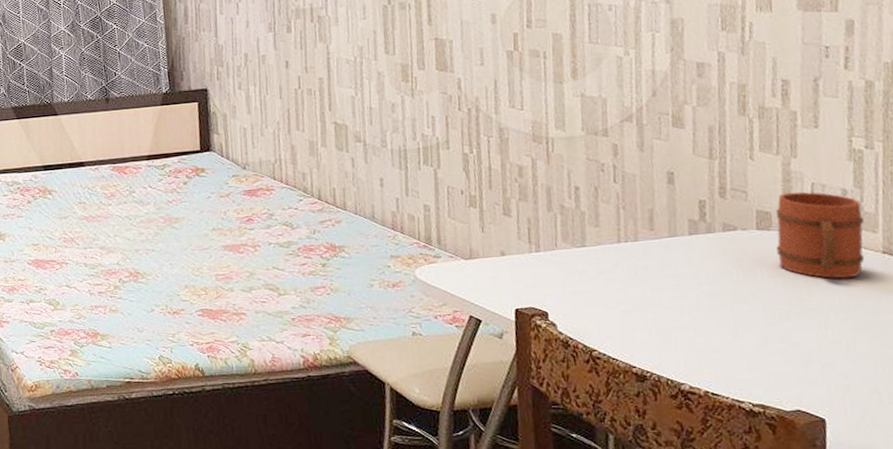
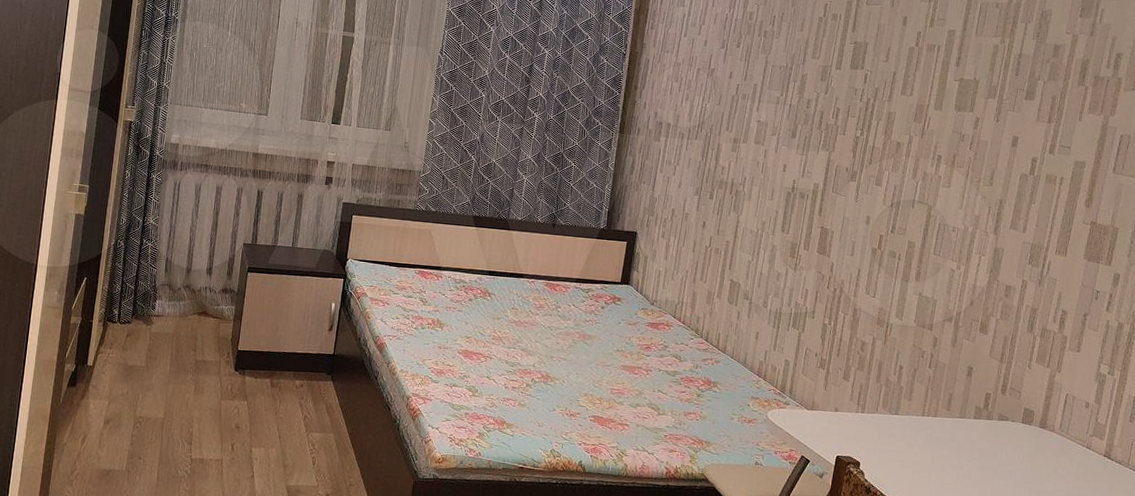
mug: present [775,191,865,279] -> none [1032,398,1097,472]

